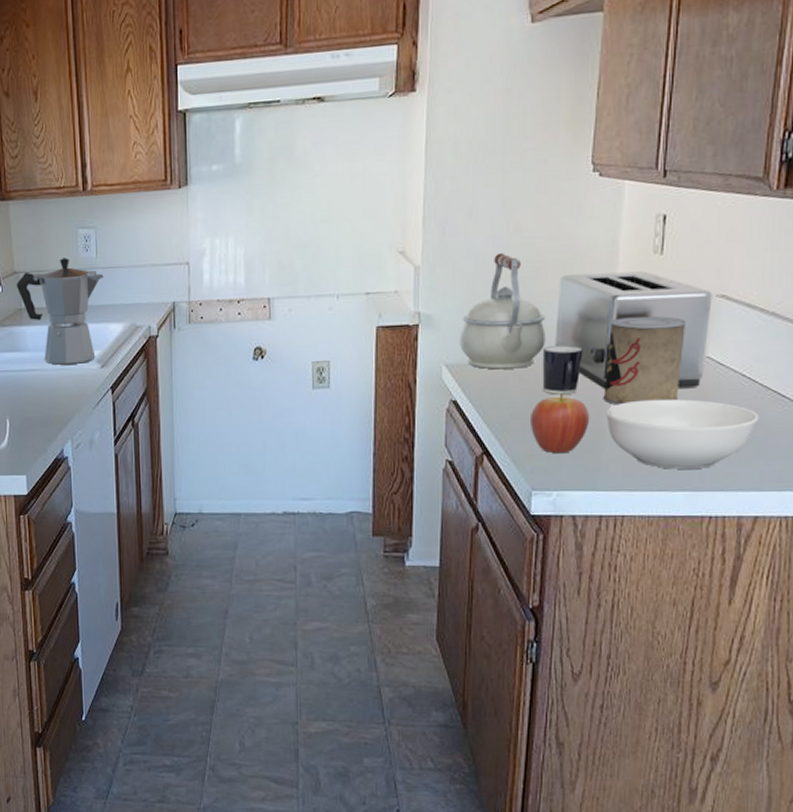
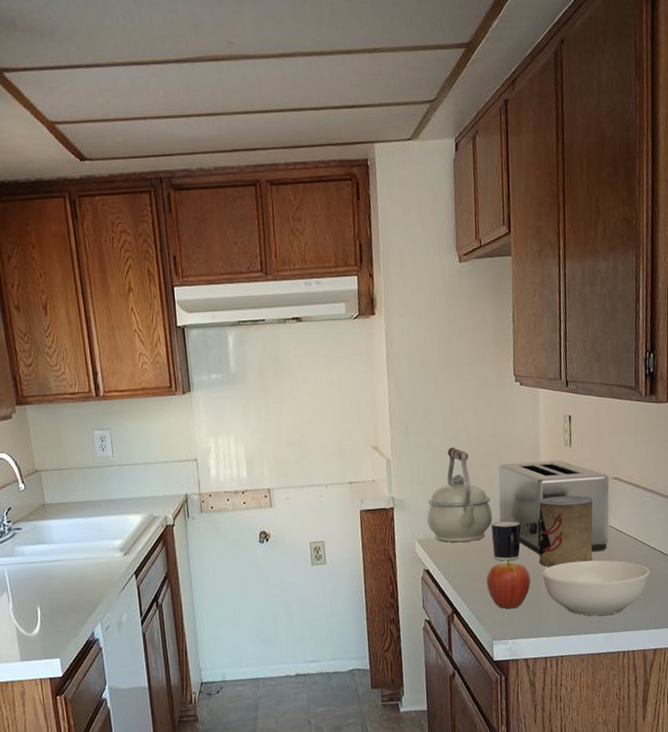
moka pot: present [16,258,104,365] -> none [38,457,121,555]

